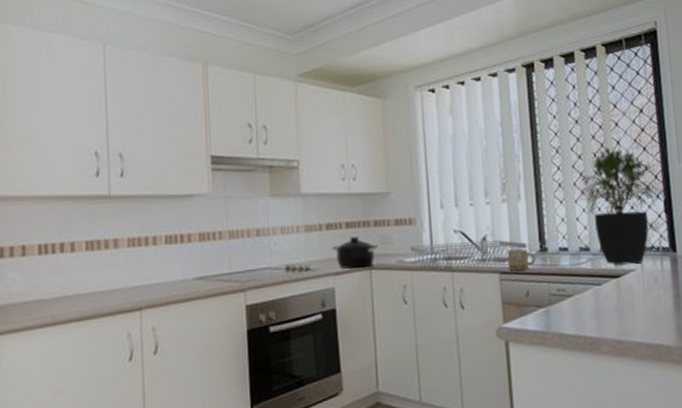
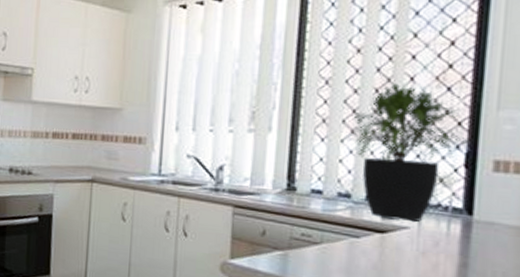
saucepan: present [332,237,379,269] -> none [56,148,103,180]
dish rack: present [410,240,527,271] -> none [136,165,272,199]
mug: present [507,249,536,271] -> none [244,183,280,208]

